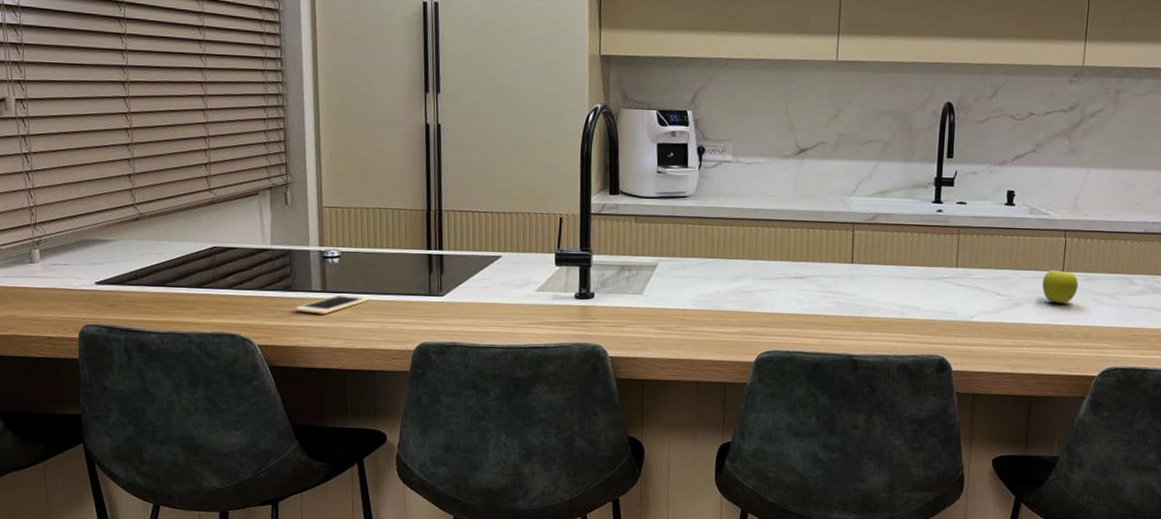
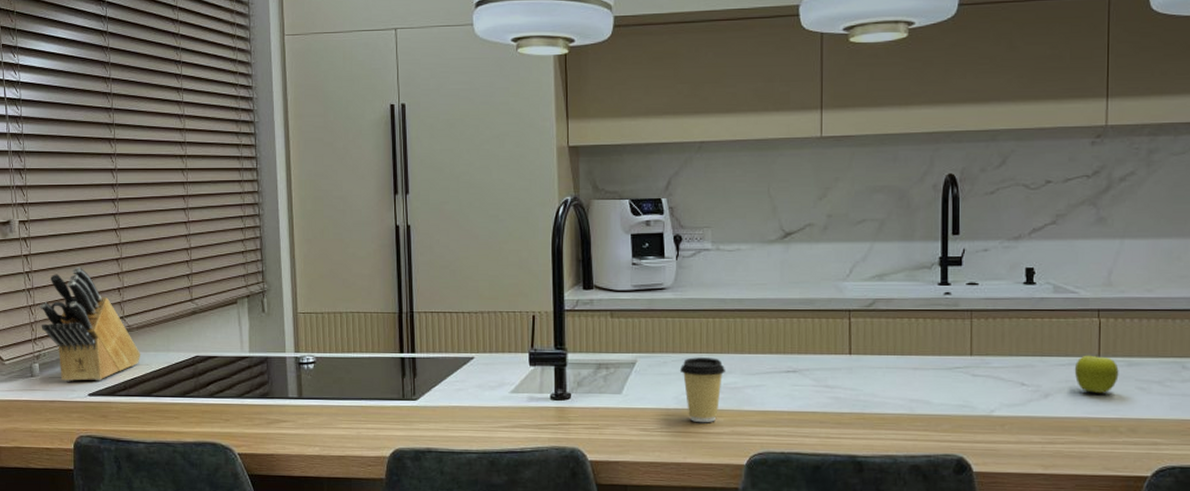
knife block: none [40,150,154,270] -> present [40,267,141,382]
cell phone: present [295,294,372,315] -> none [273,400,347,421]
coffee cup: none [697,262,739,324] -> present [679,357,725,423]

